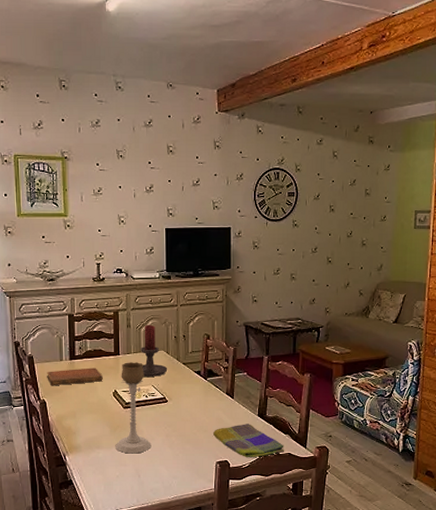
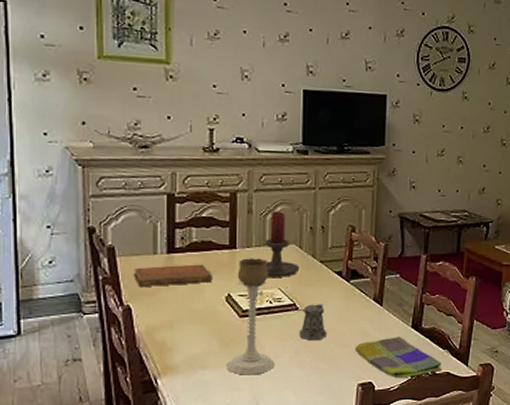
pepper shaker: none [161,397,190,427] -> present [290,304,327,341]

